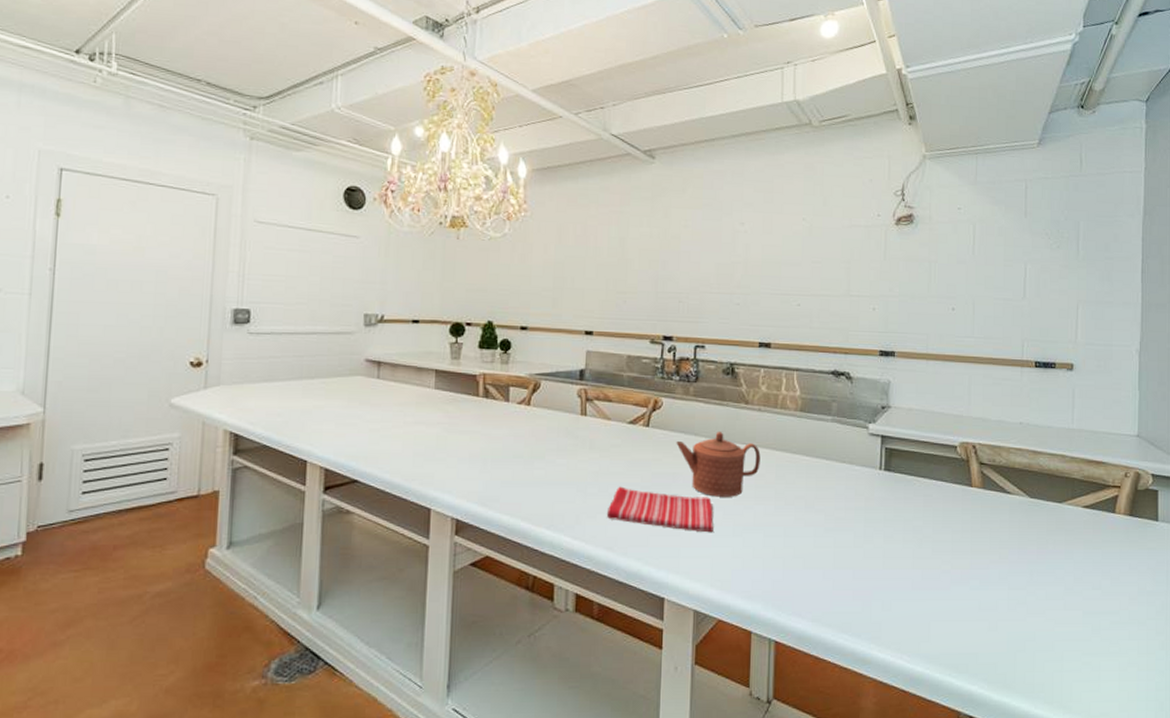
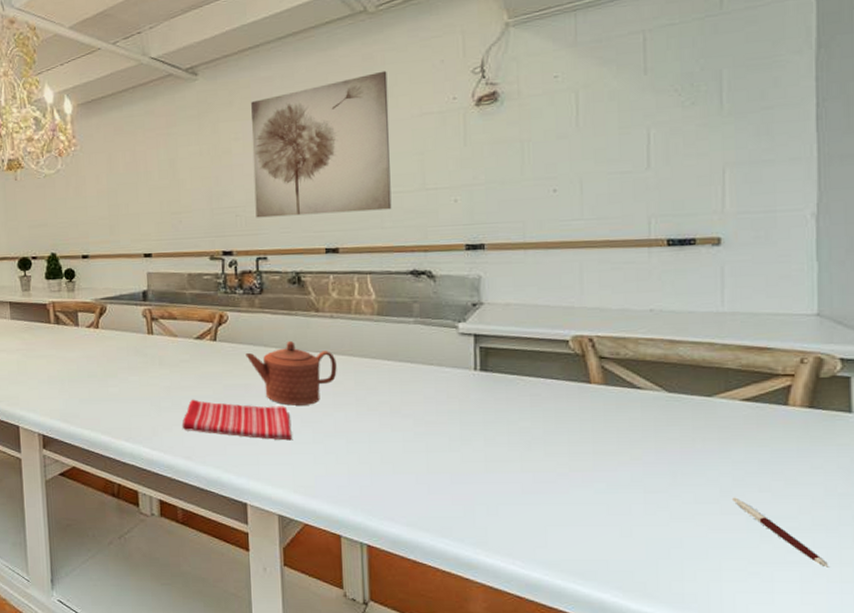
wall art: none [698,181,825,311] -> present [251,71,392,218]
pen: none [1073,594,1139,657] -> present [732,497,829,568]

